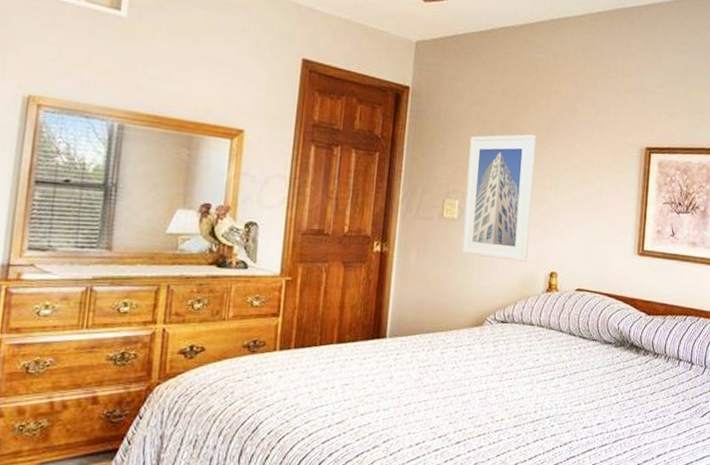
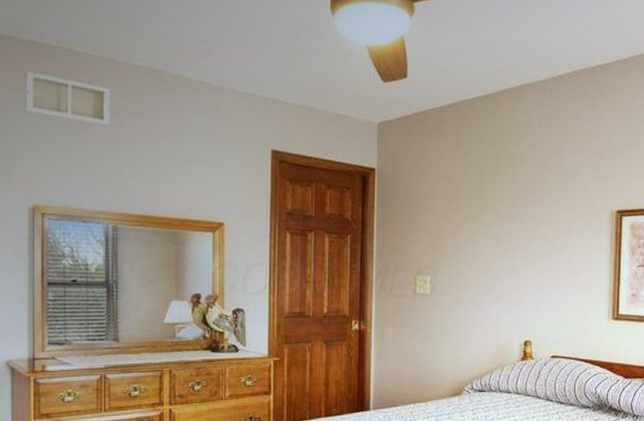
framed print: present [461,134,536,262] -> none [436,206,503,332]

